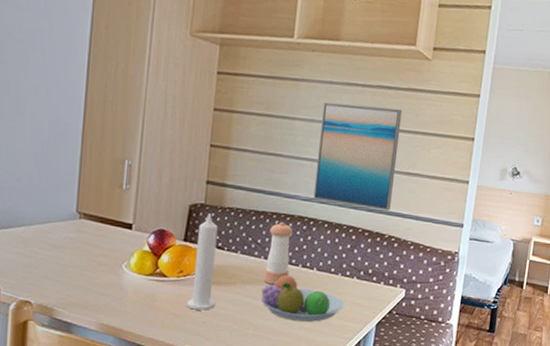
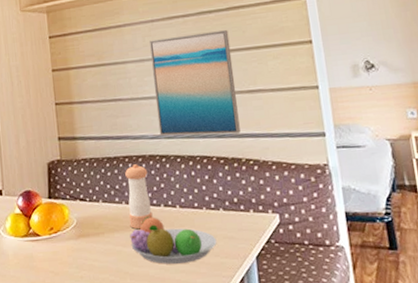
candle: present [186,213,218,311] -> none [59,168,89,265]

